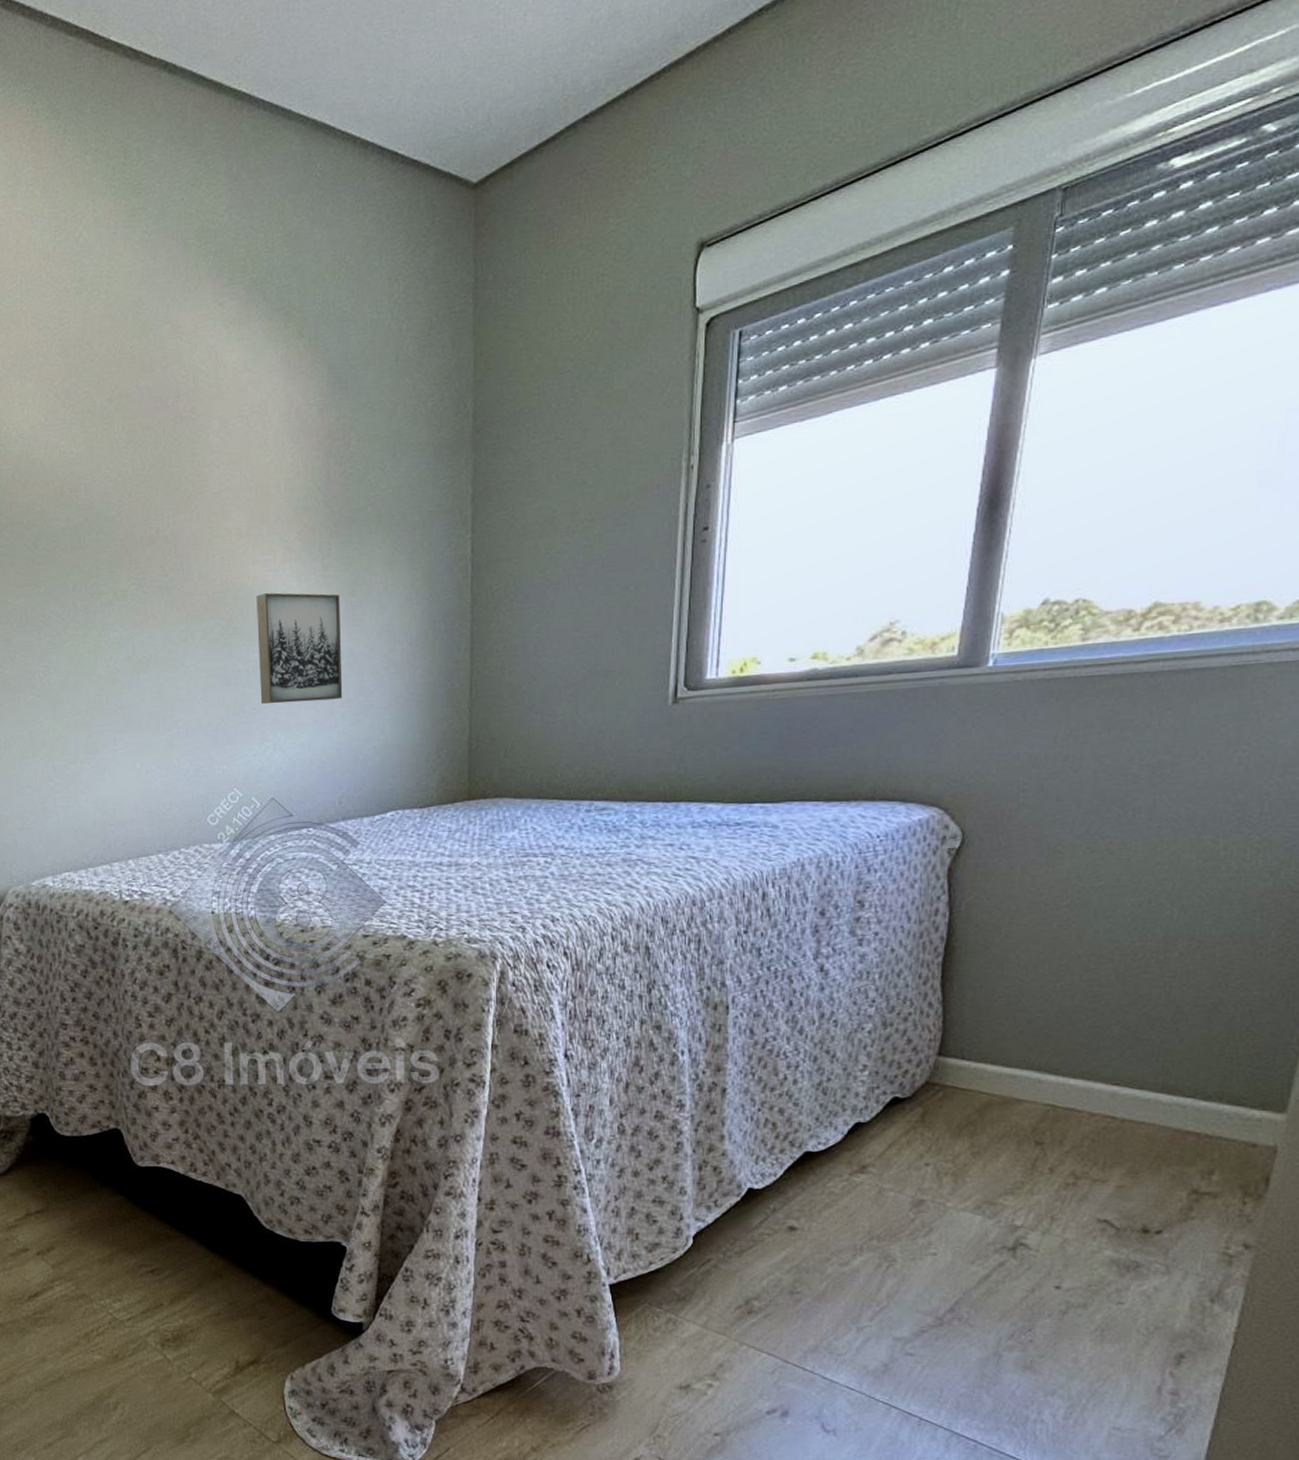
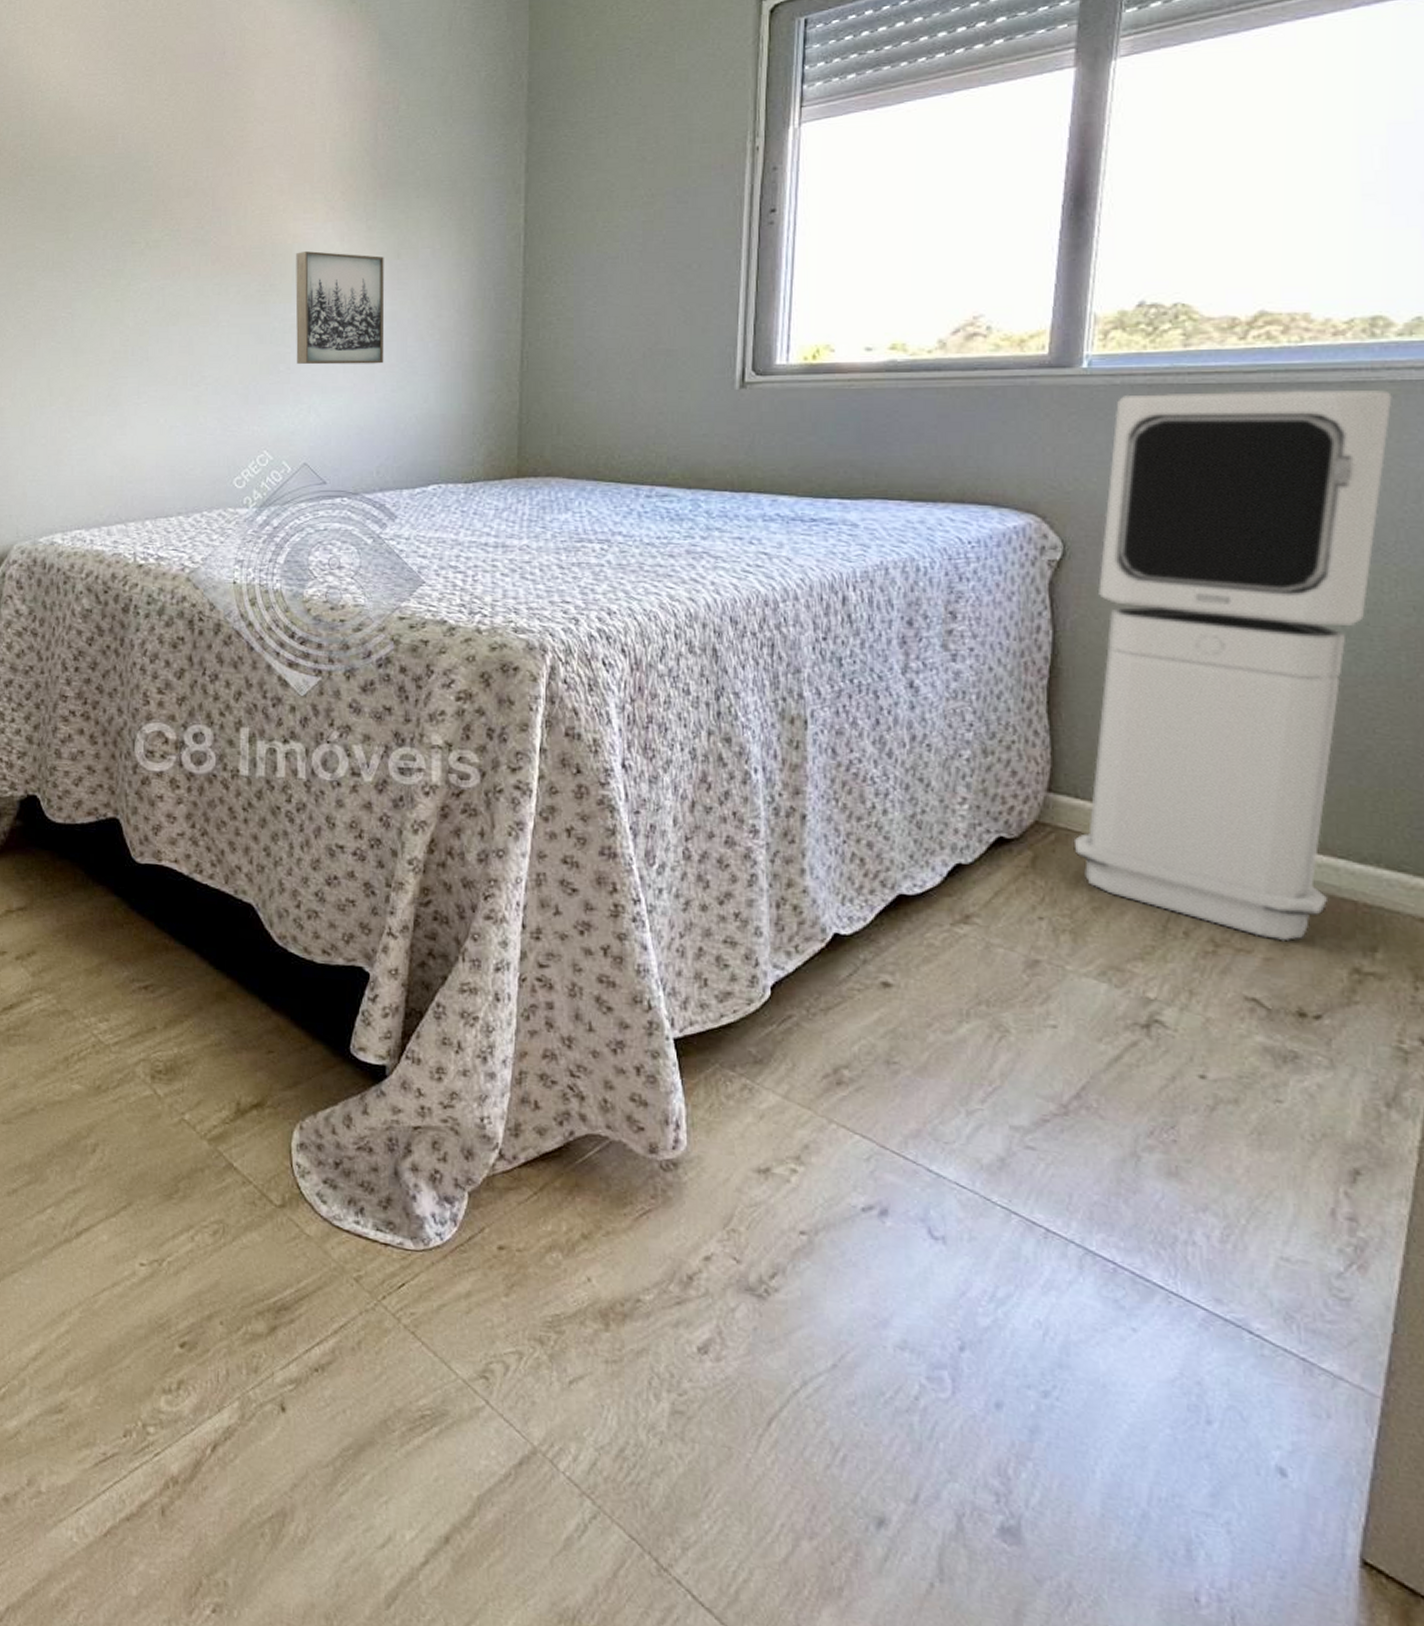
air purifier: none [958,672,1269,1171] -> present [1073,389,1393,942]

